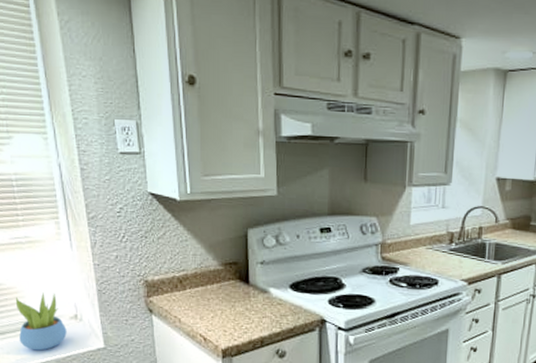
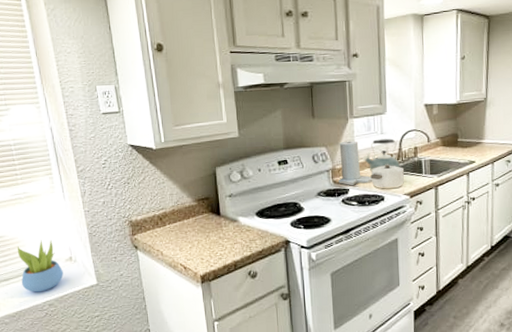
paper towel: none [388,212,428,265] -> present [339,140,373,186]
kettle: none [418,213,460,252] -> present [363,138,400,173]
cooking pot: none [425,243,464,273] -> present [370,164,404,189]

